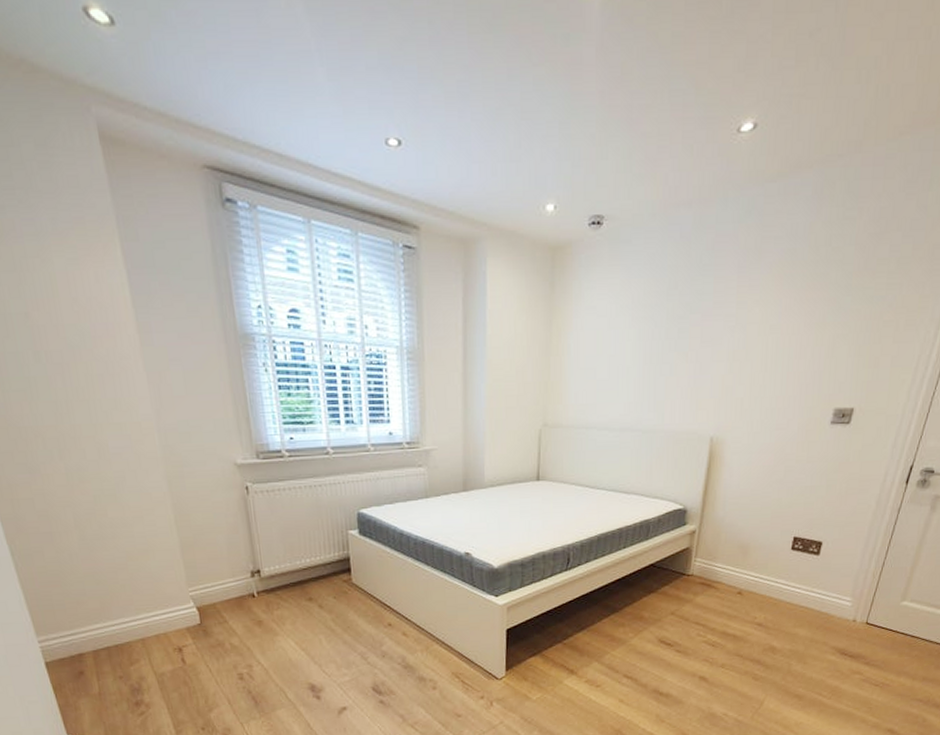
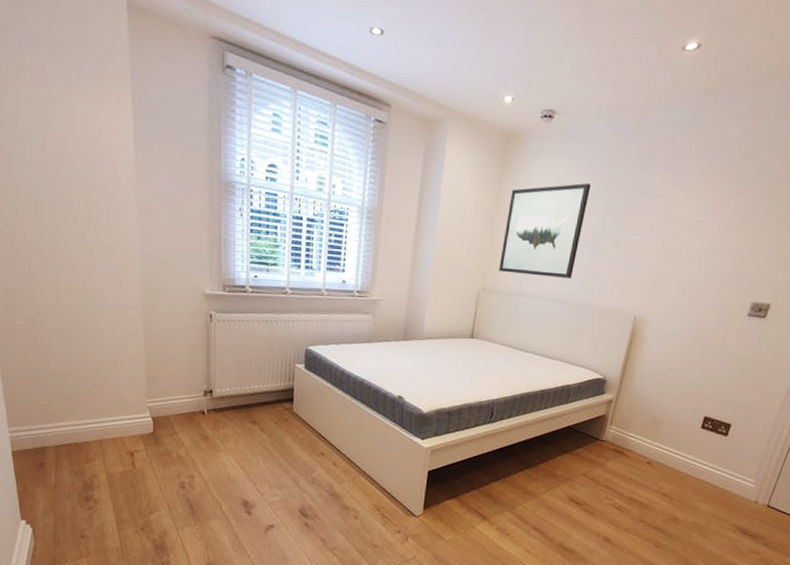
wall art: none [559,294,651,405] -> present [499,182,591,280]

